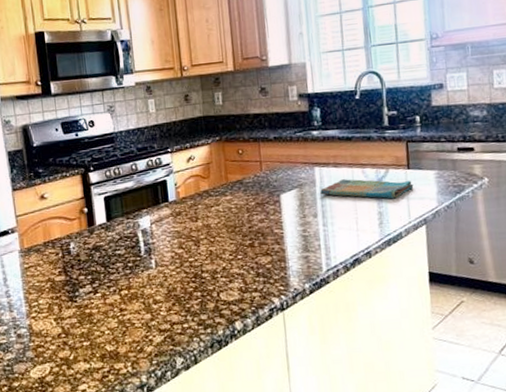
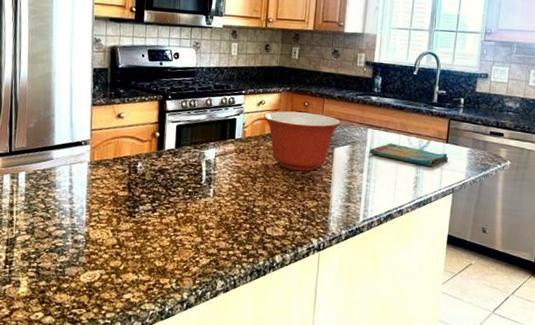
mixing bowl: none [196,160,283,226] -> present [264,111,341,171]

